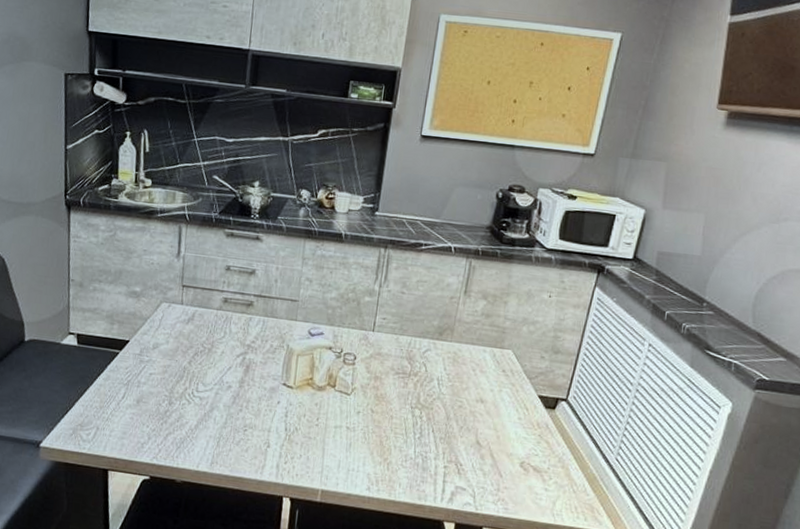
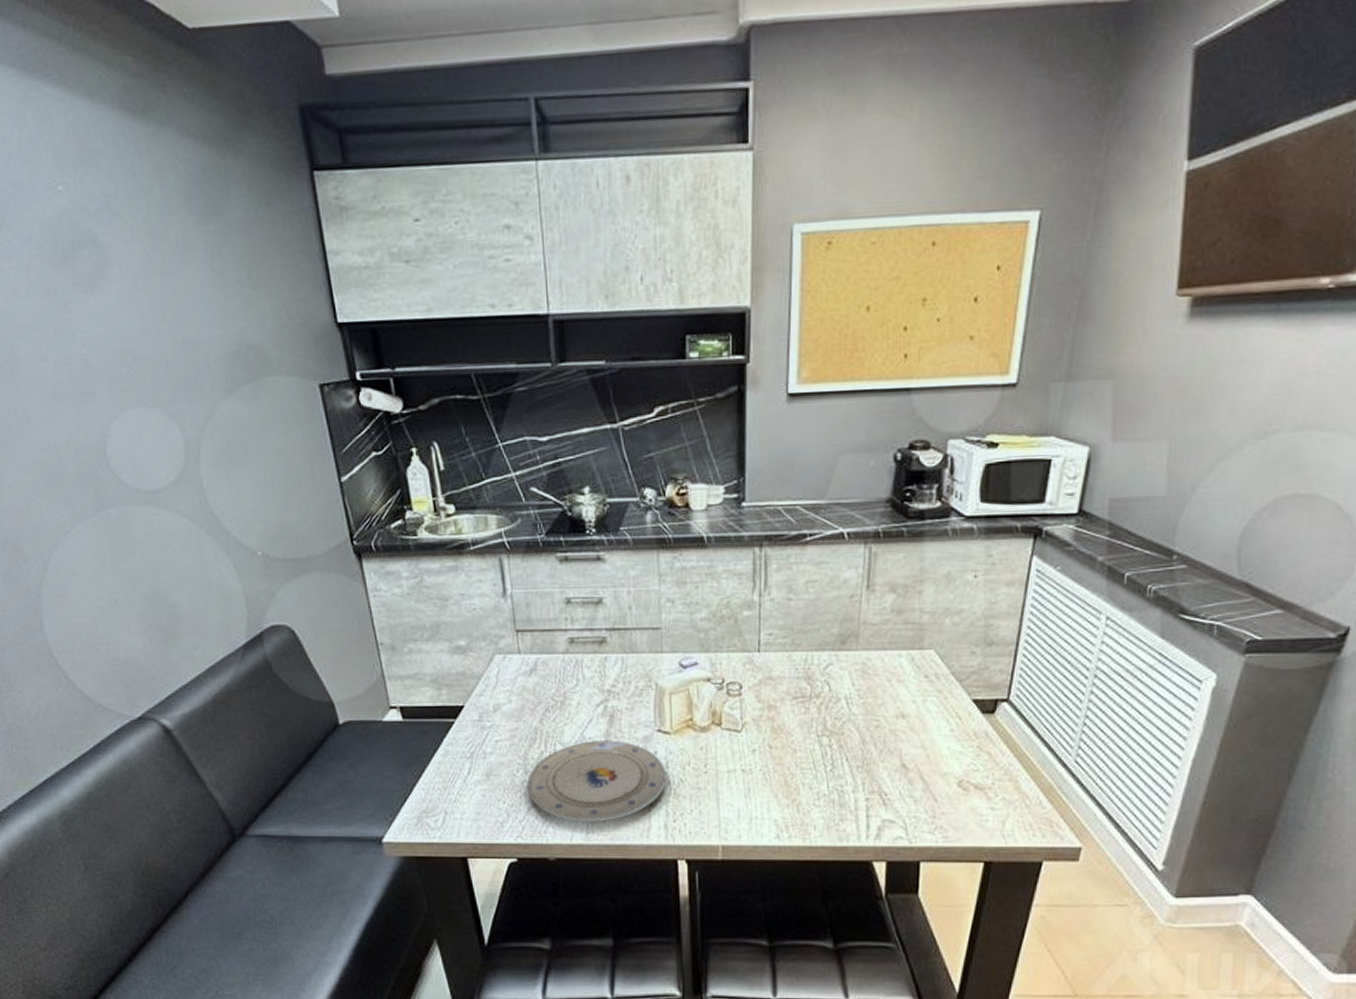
plate: none [169,385,285,455] -> present [527,740,667,822]

